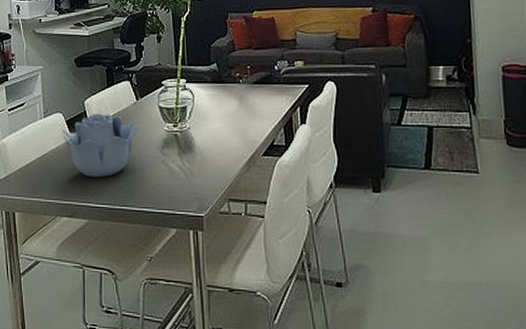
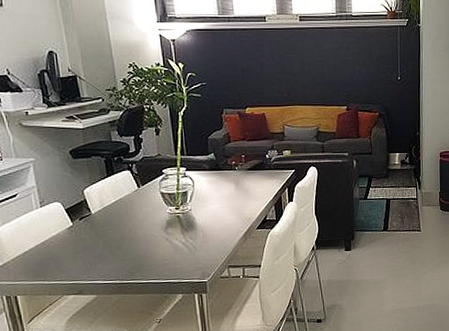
decorative bowl: present [62,113,140,177] -> none [62,201,143,258]

